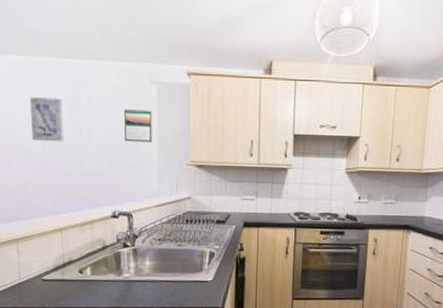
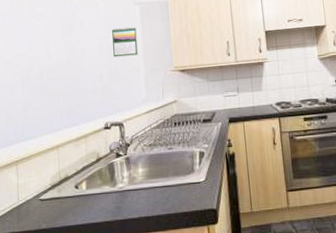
wall art: present [30,97,64,142] -> none [30,27,60,67]

